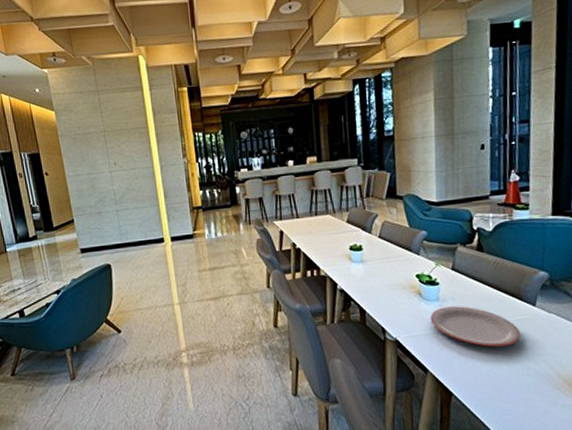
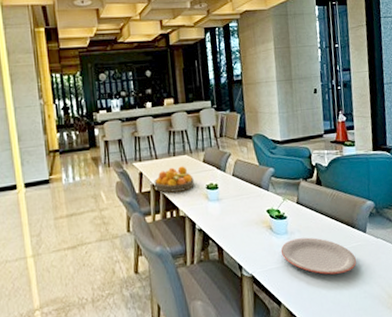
fruit bowl: none [294,226,337,252] -> present [154,166,194,193]

